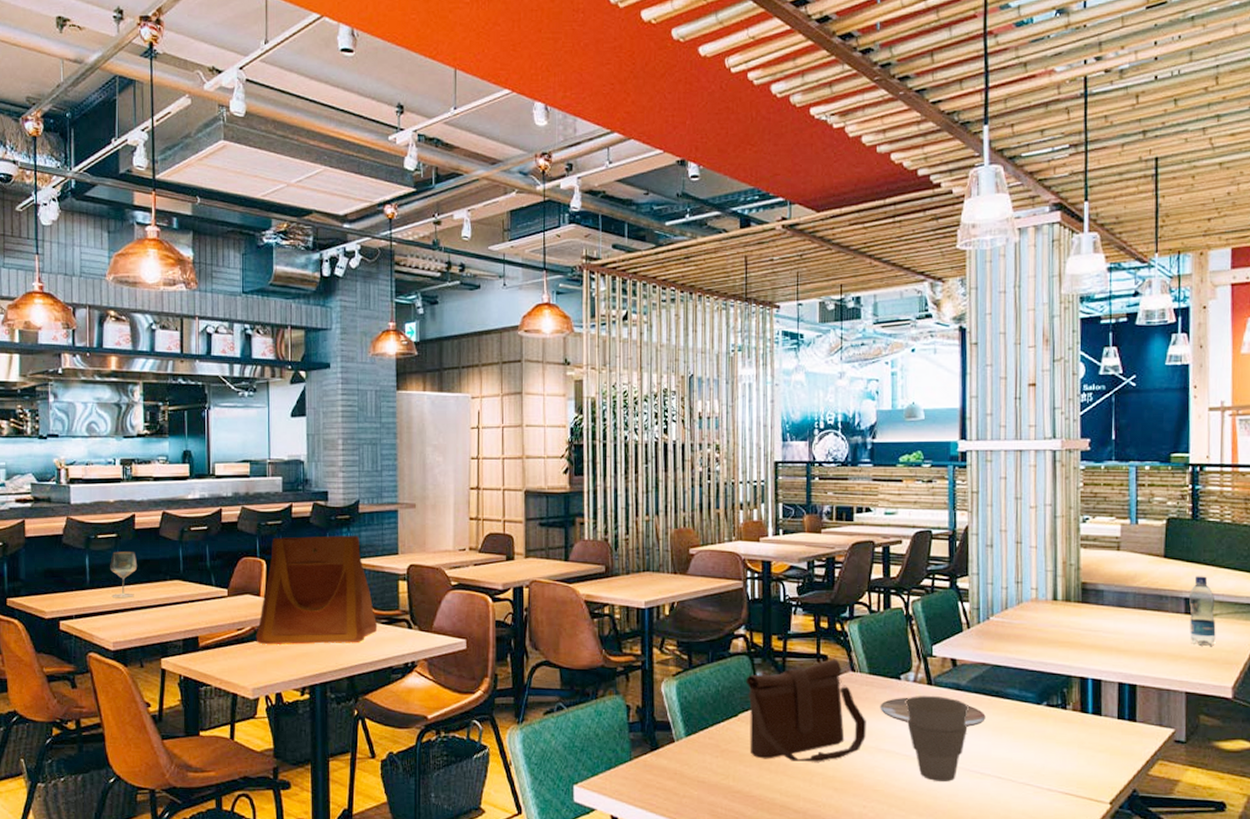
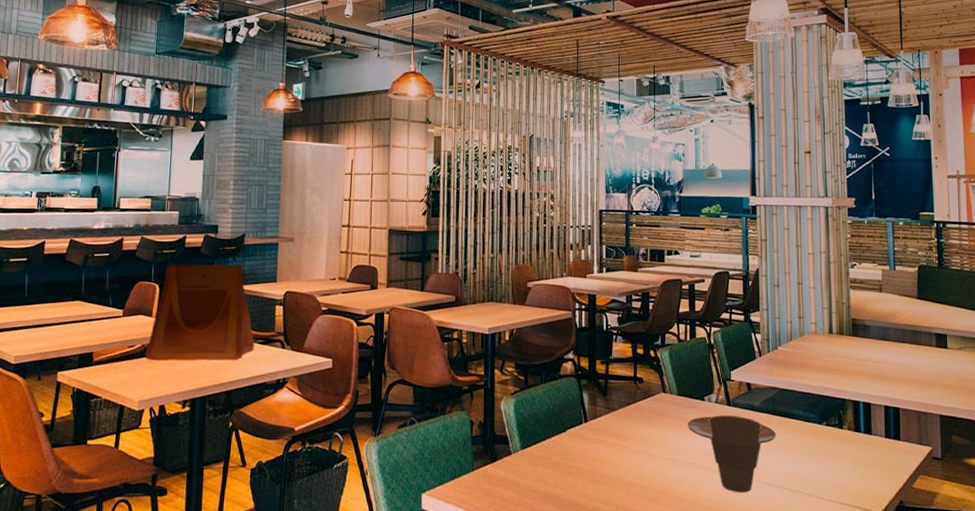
wine glass: present [110,552,138,599] -> none [17,274,44,317]
shoulder bag: present [745,659,866,762] -> none [573,381,676,474]
bottle: present [1189,576,1216,646] -> none [939,315,962,375]

